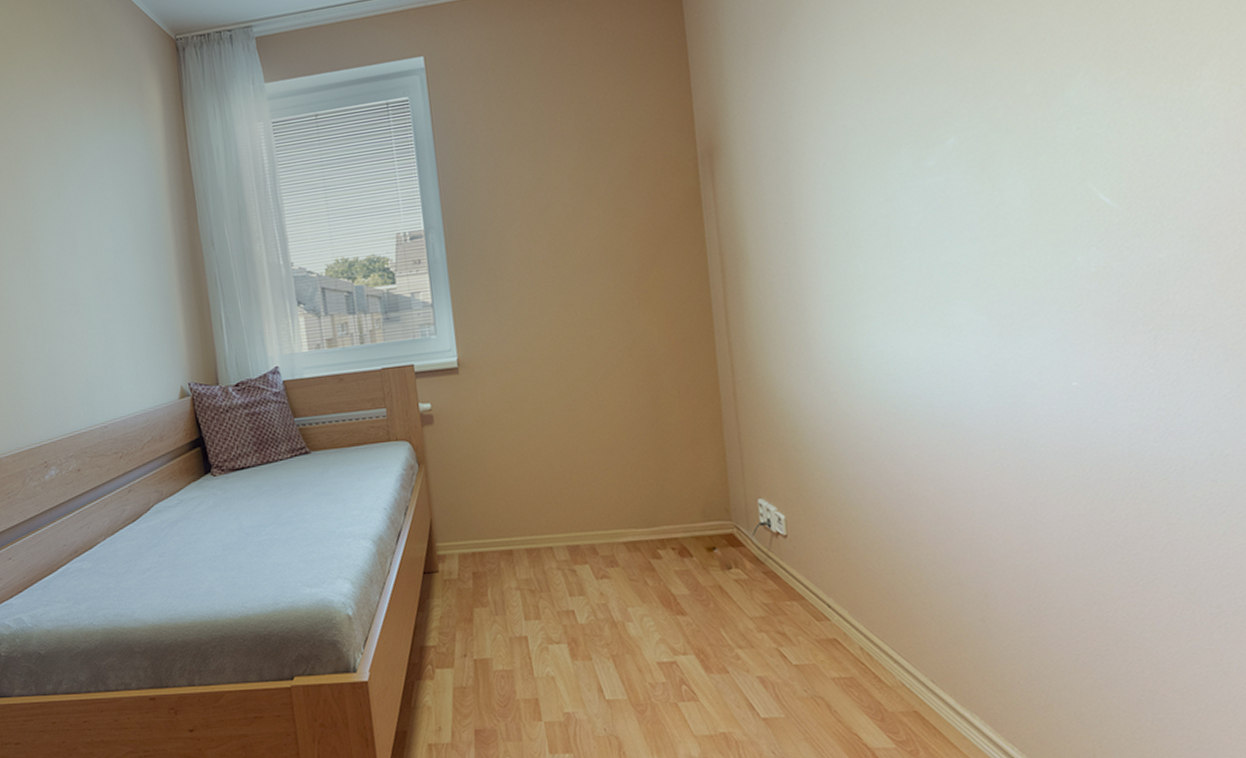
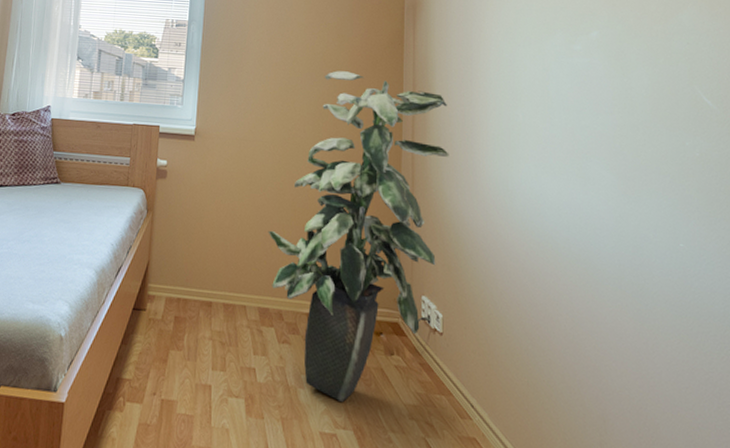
indoor plant: none [565,253,775,629] -> present [268,70,449,403]

